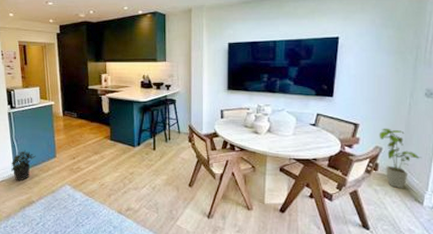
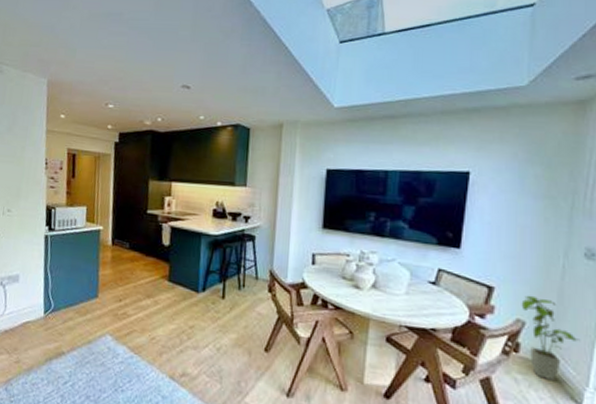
potted plant: present [11,149,36,181] -> none [40,284,73,325]

